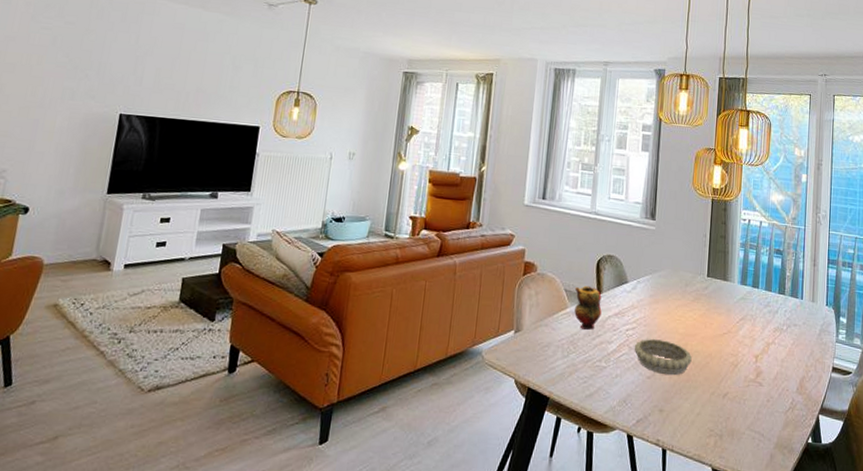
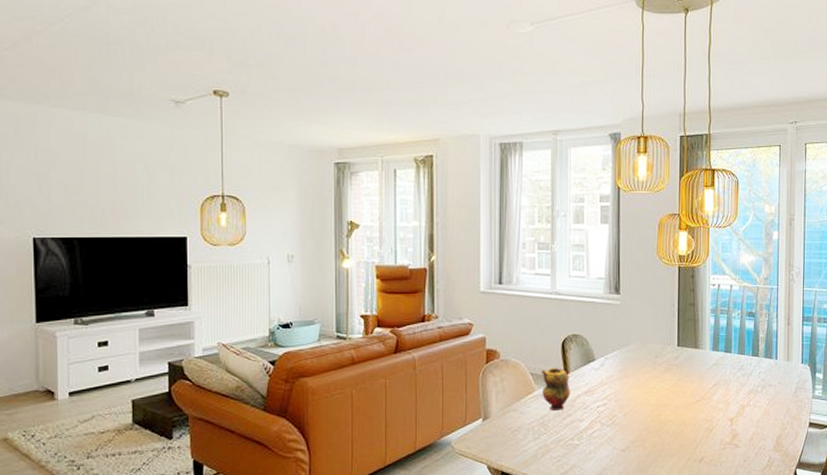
decorative bowl: present [634,338,692,376] -> none [606,412,666,447]

